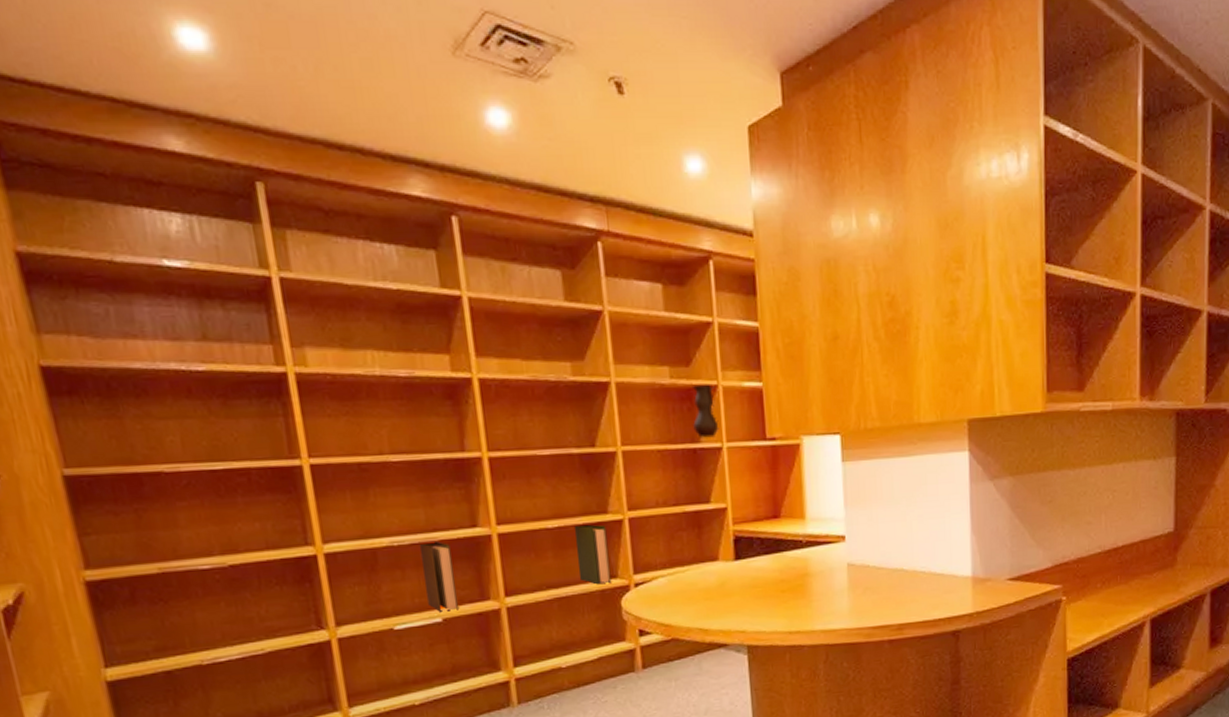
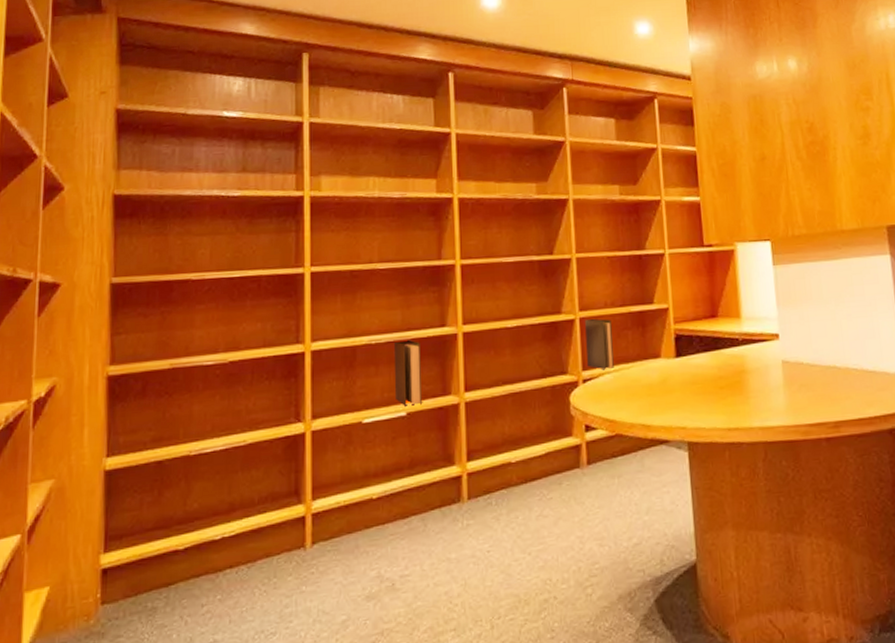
binder: present [574,524,612,585] -> none [530,323,562,381]
binder: none [635,518,668,574] -> present [585,318,614,370]
vase: present [691,383,719,438] -> none [638,199,662,246]

